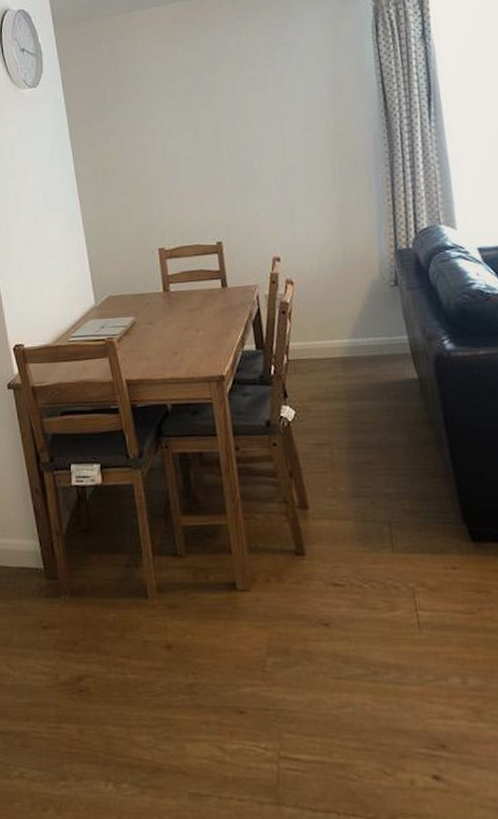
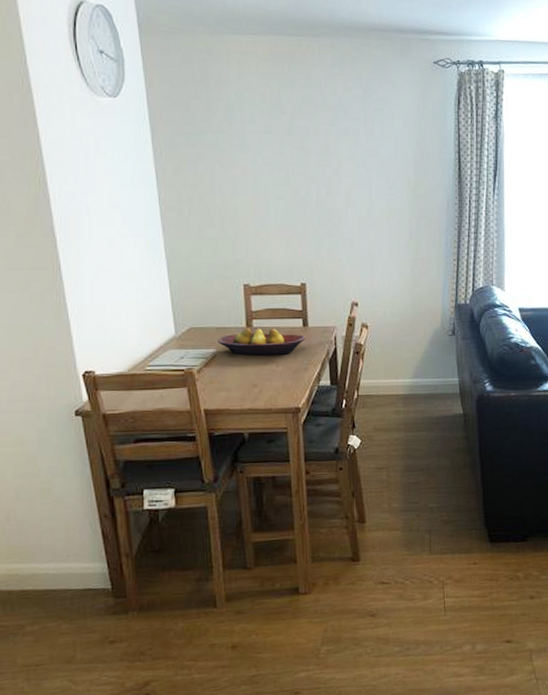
fruit bowl: none [135,291,226,322] -> present [217,328,306,356]

